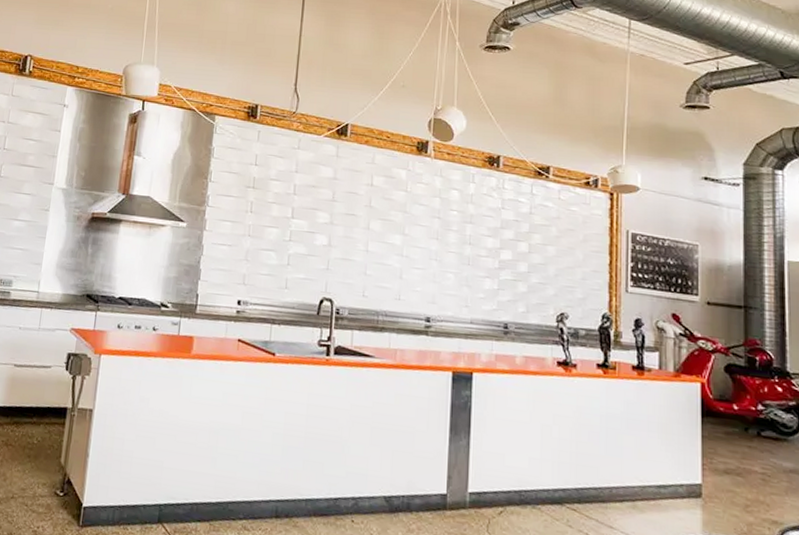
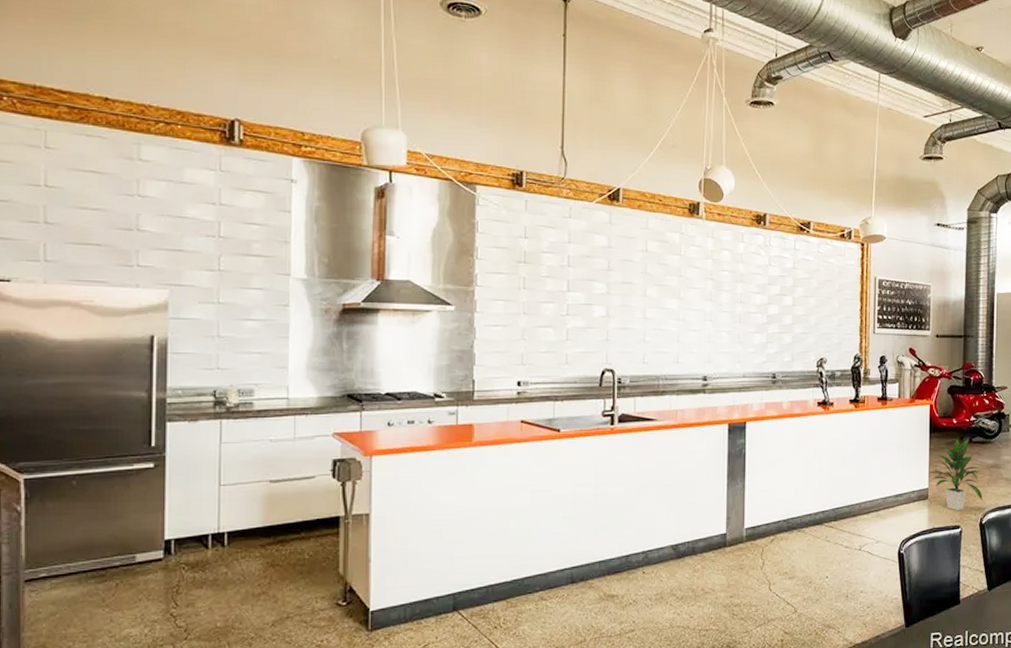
indoor plant: none [702,429,779,520] -> present [929,439,983,510]

